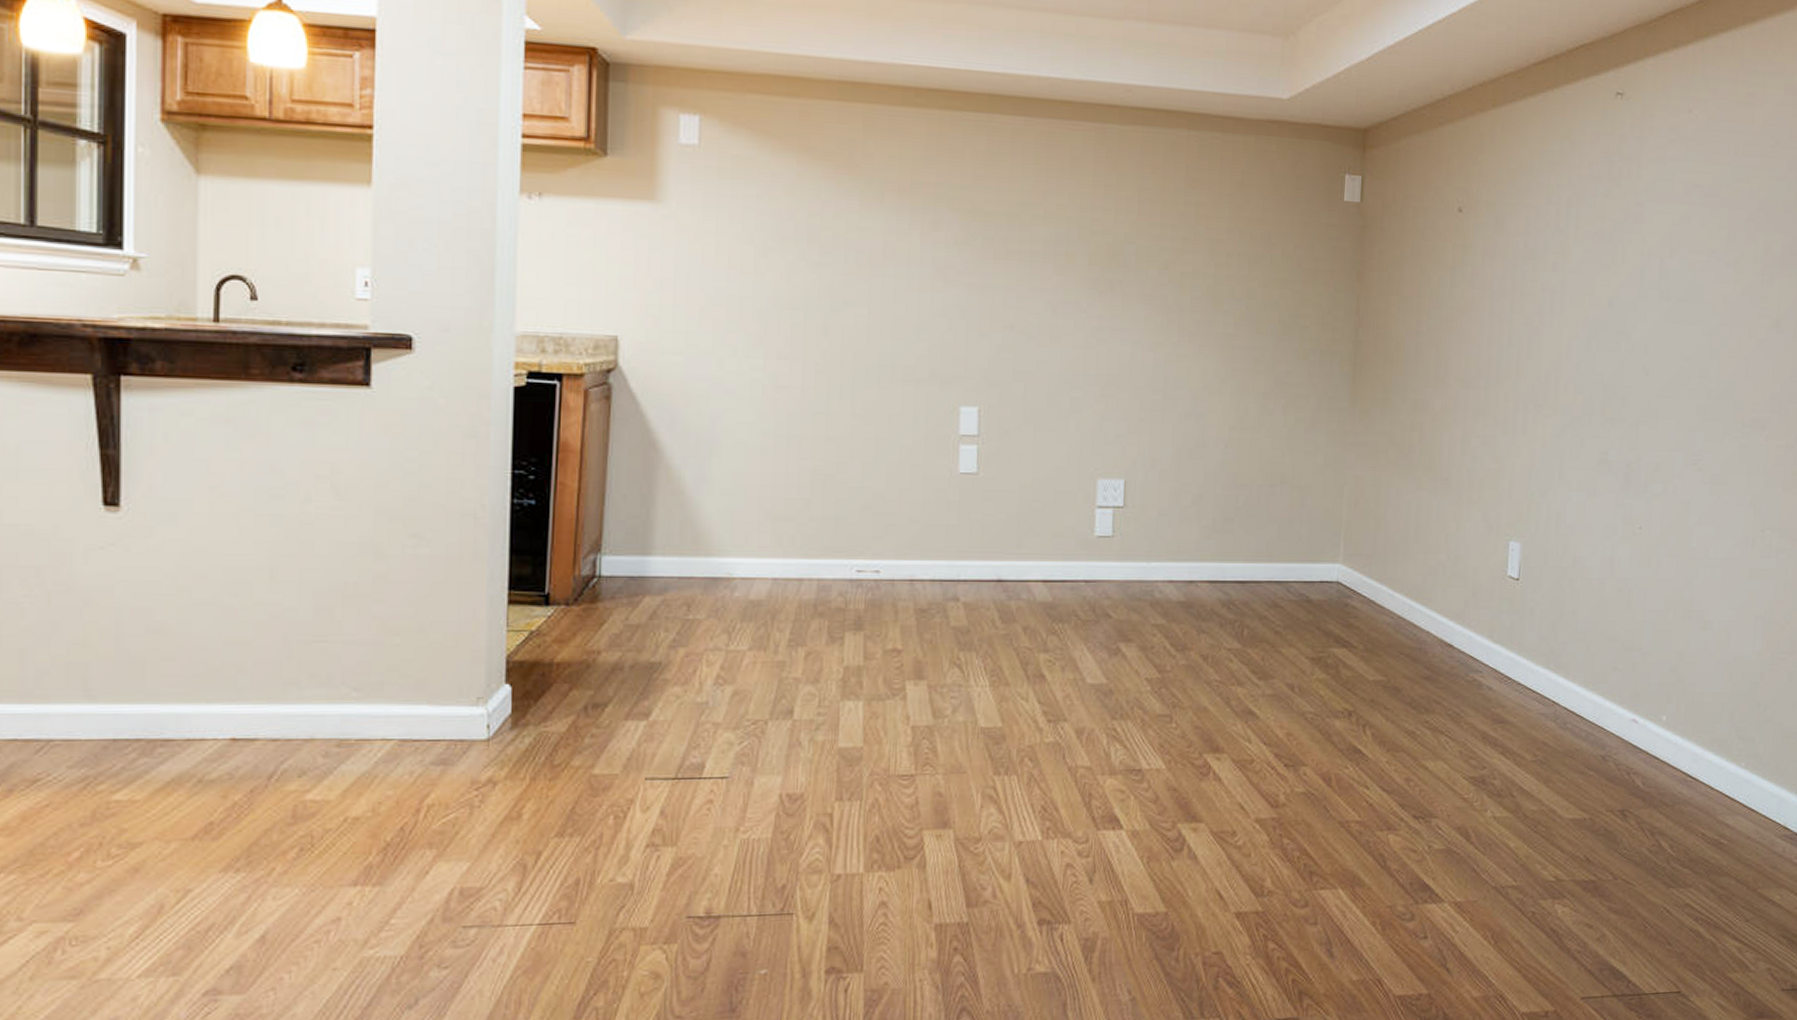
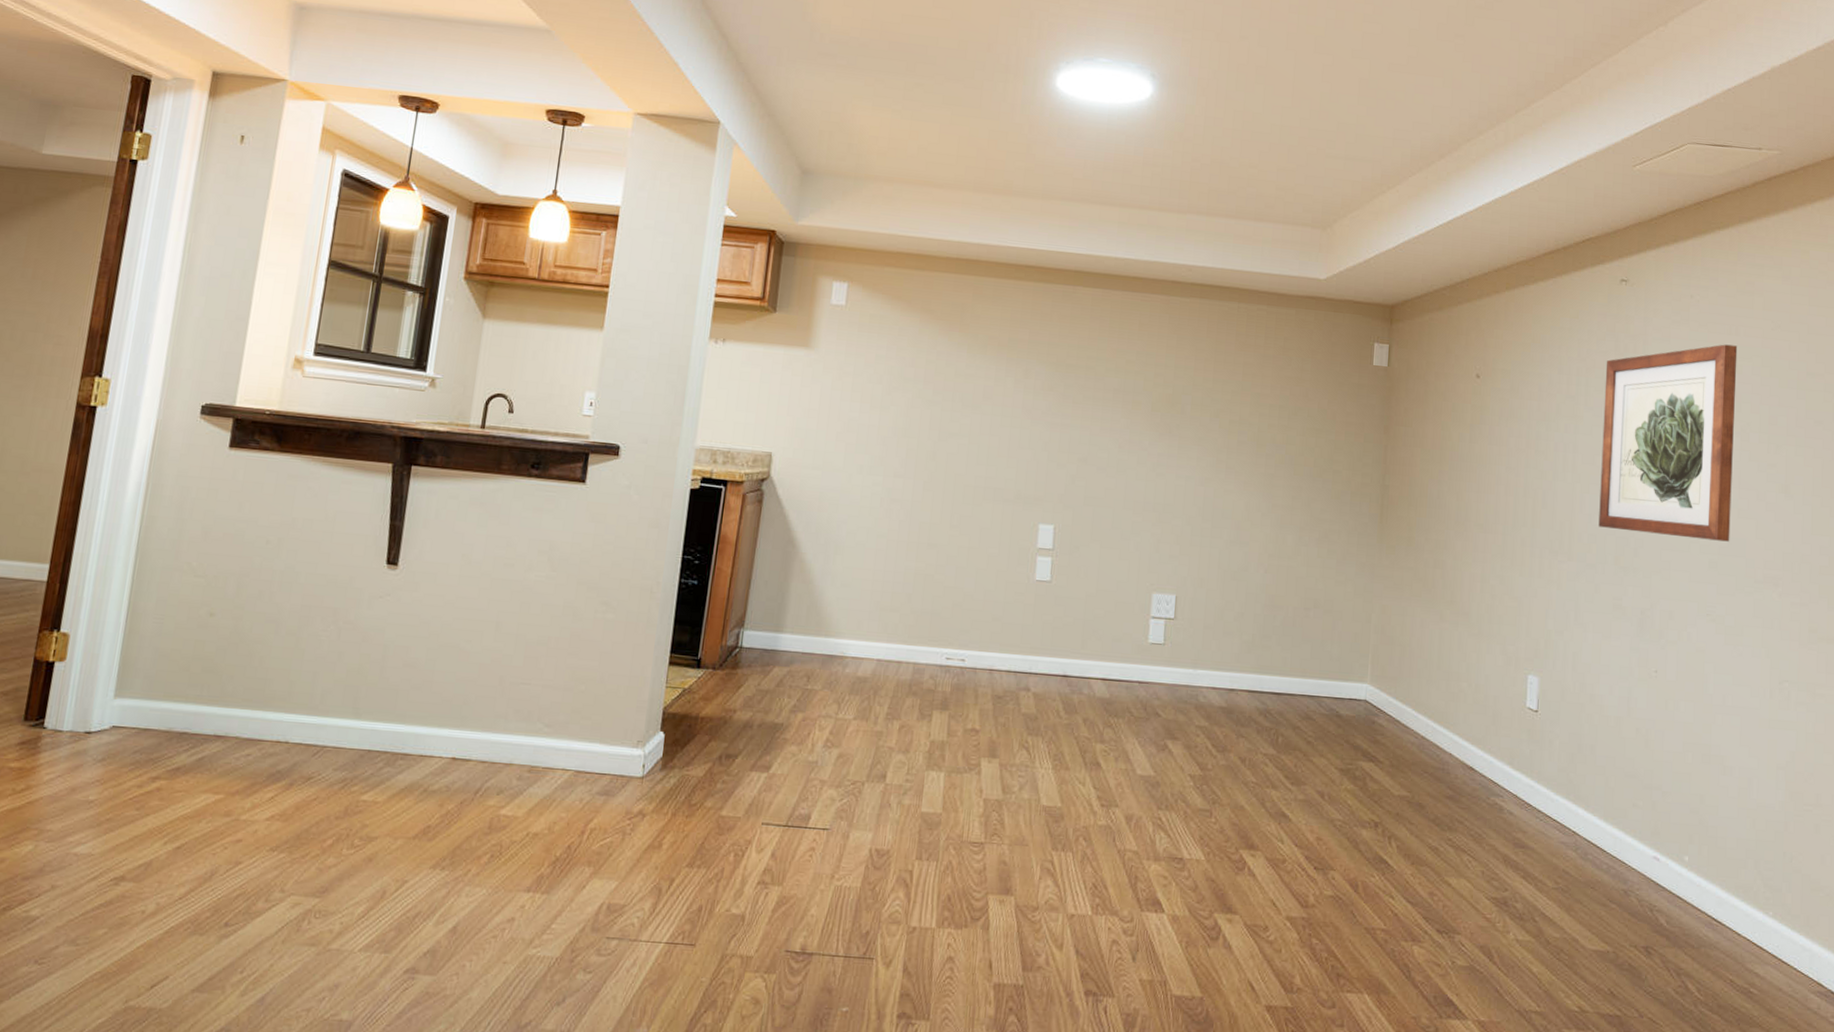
wall art: none [1586,165,1736,384] -> present [1598,344,1738,542]

